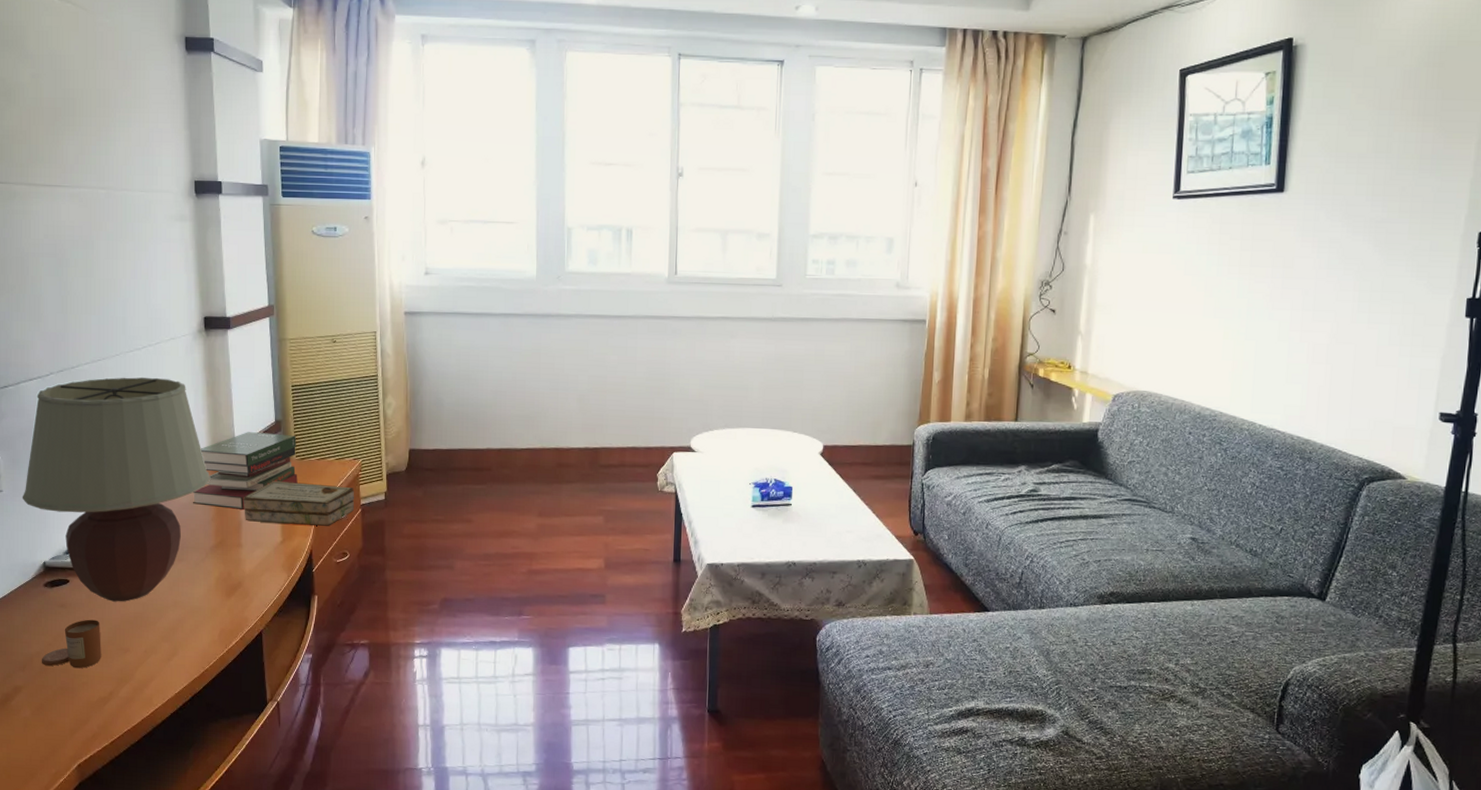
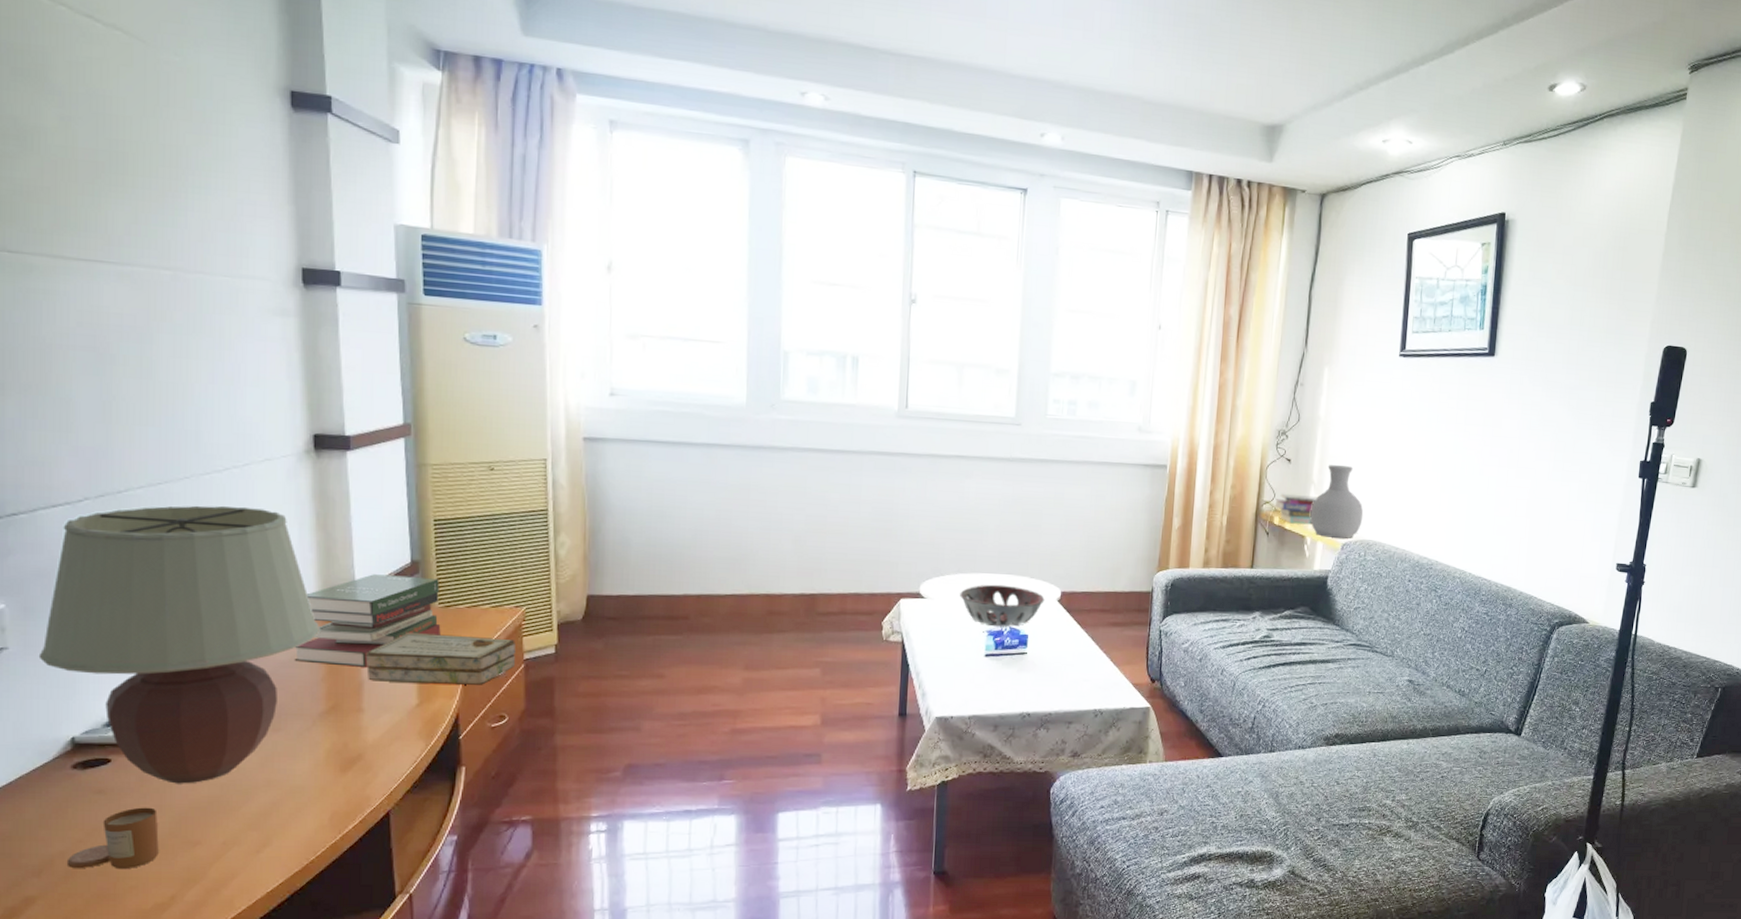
decorative bowl: none [727,438,808,480] -> present [960,584,1045,627]
books: none [1040,344,1086,377] -> present [1276,493,1318,525]
vase: none [1077,314,1137,390] -> present [1310,465,1364,539]

